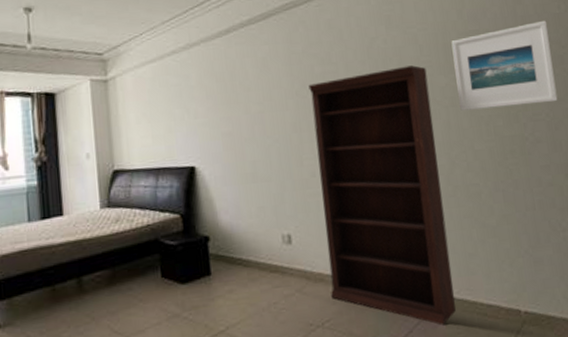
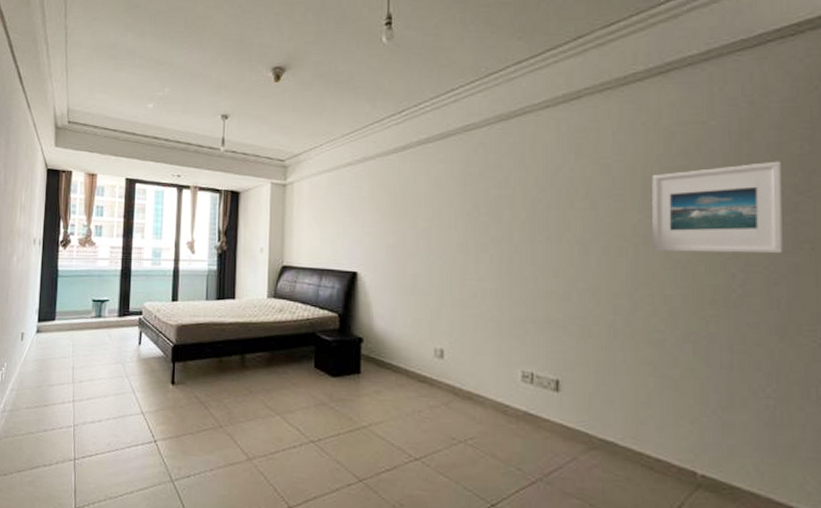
bookshelf: present [308,65,456,326] -> none [478,197,618,469]

